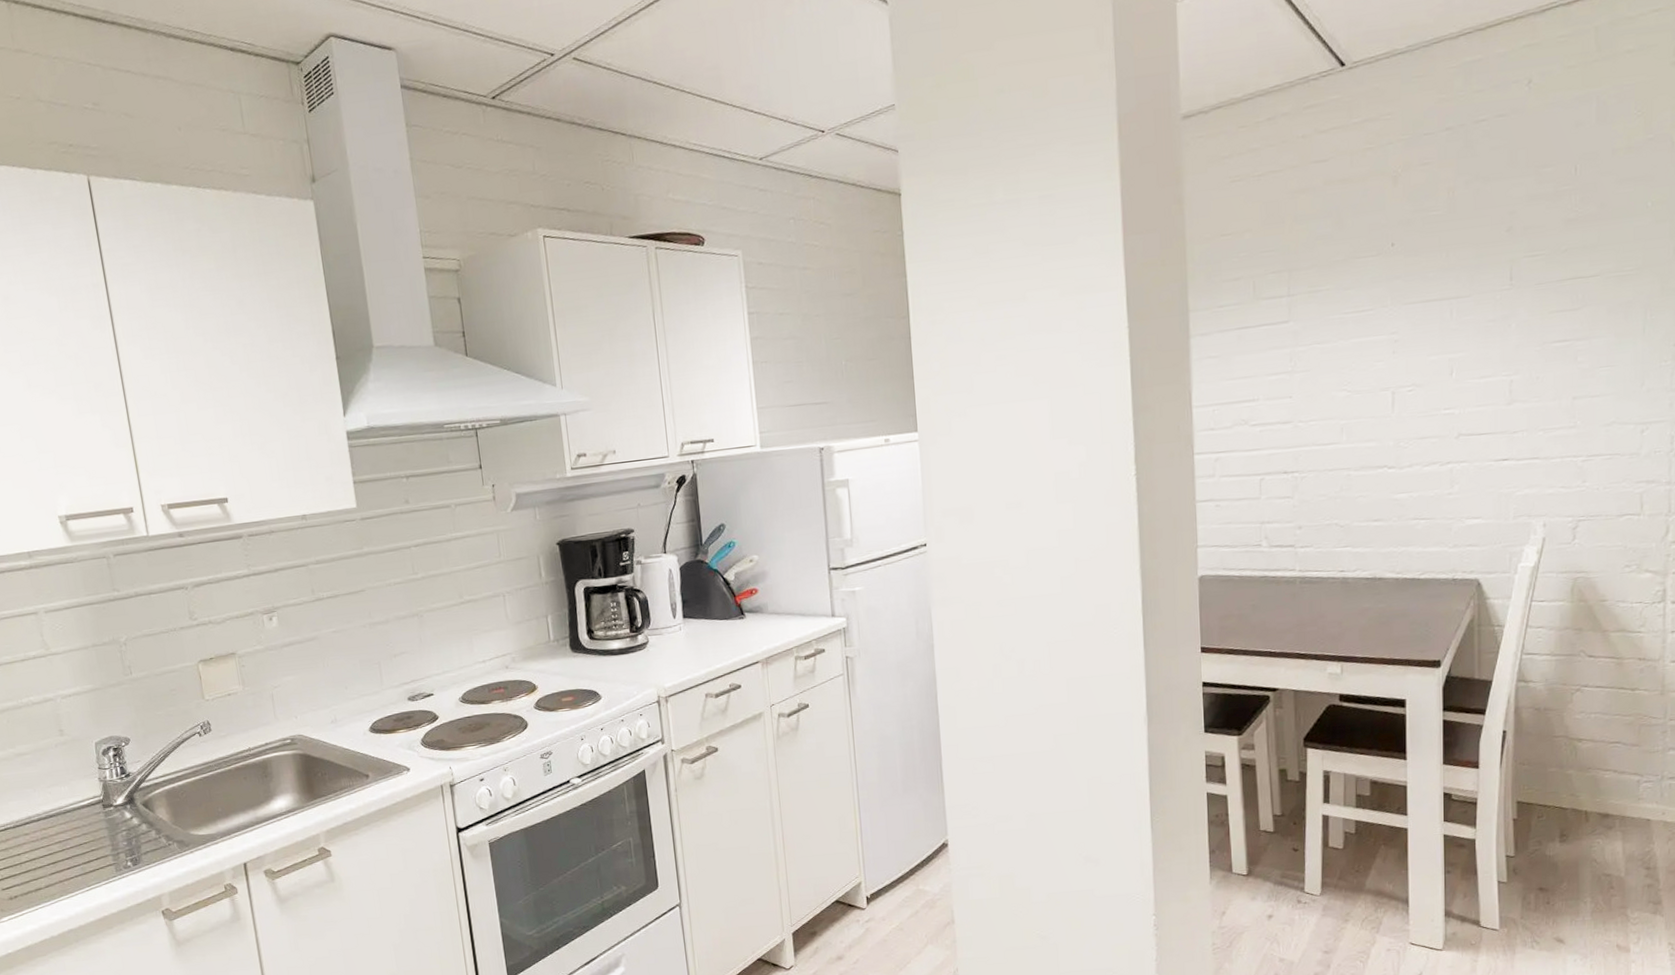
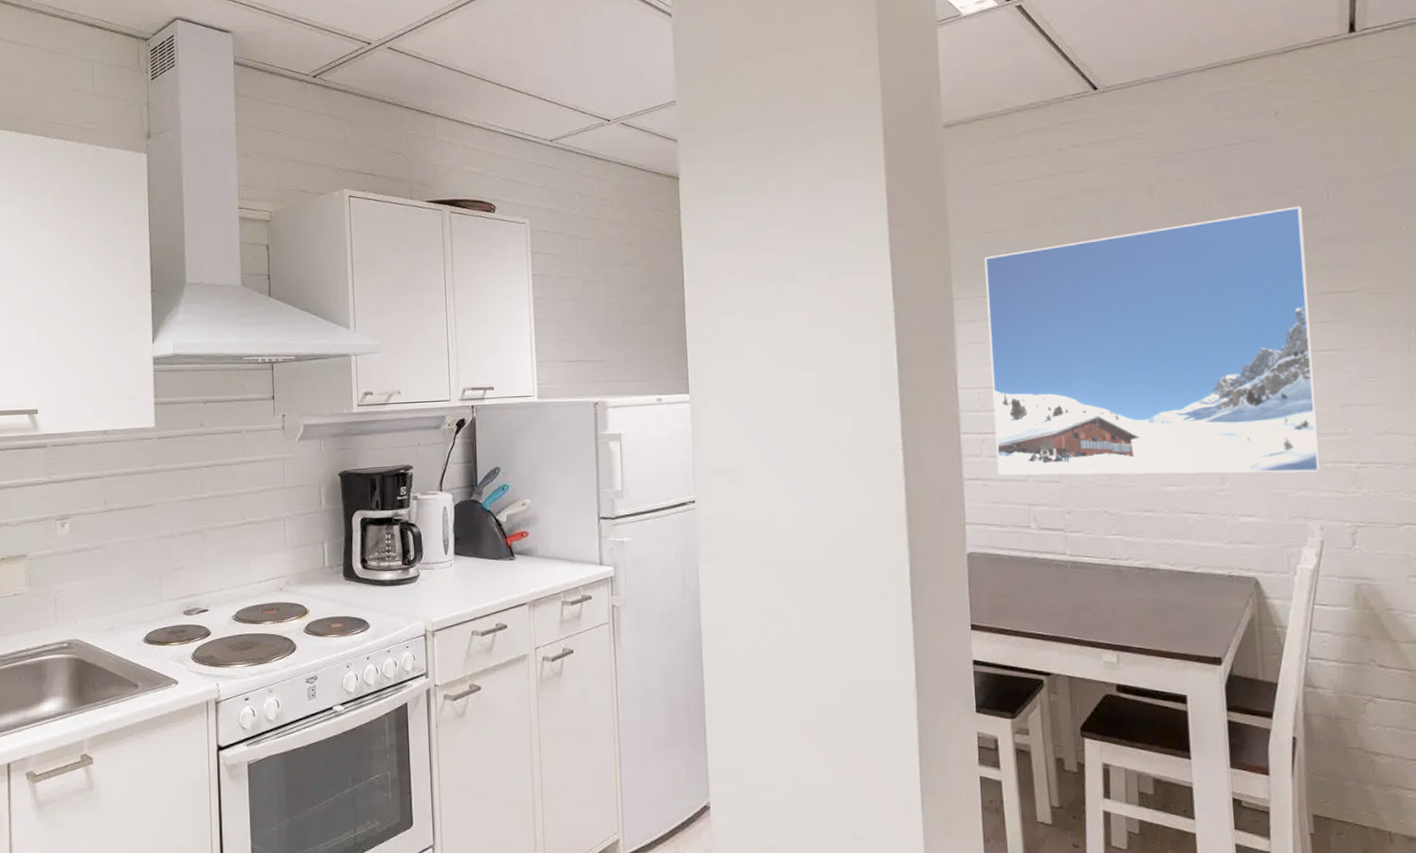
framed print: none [1222,185,1548,495] -> present [984,205,1320,476]

